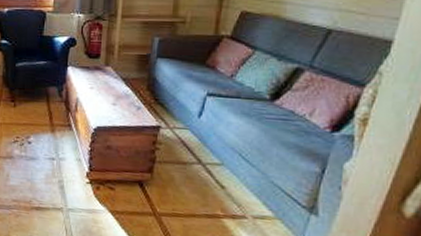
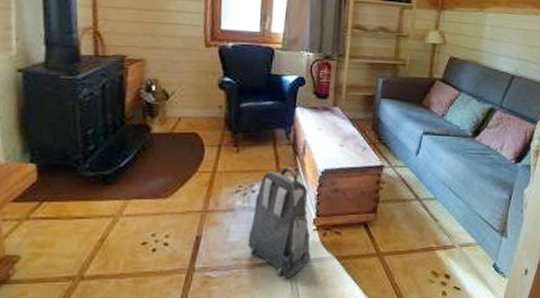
backpack: none [25,123,85,224] -> present [247,167,311,278]

